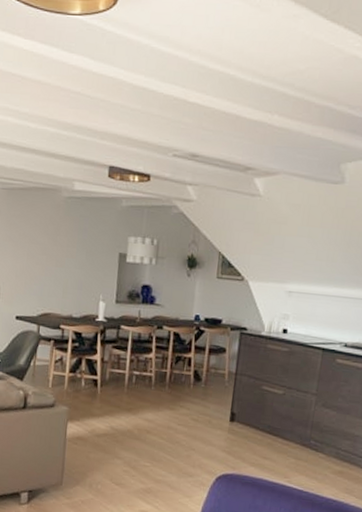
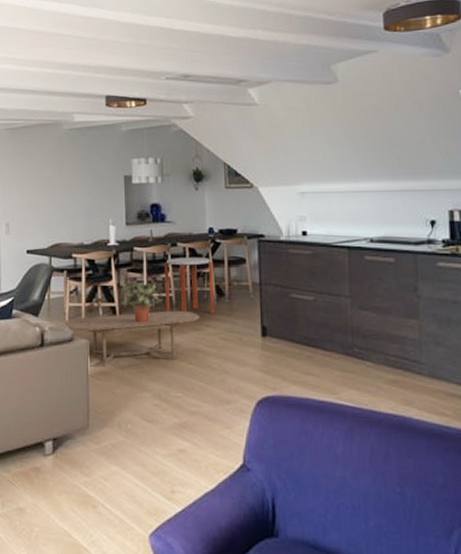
coffee table: none [46,386,176,433] -> present [63,310,200,366]
potted plant: none [102,357,143,398] -> present [120,280,163,323]
side table: none [144,340,195,396] -> present [164,257,215,314]

